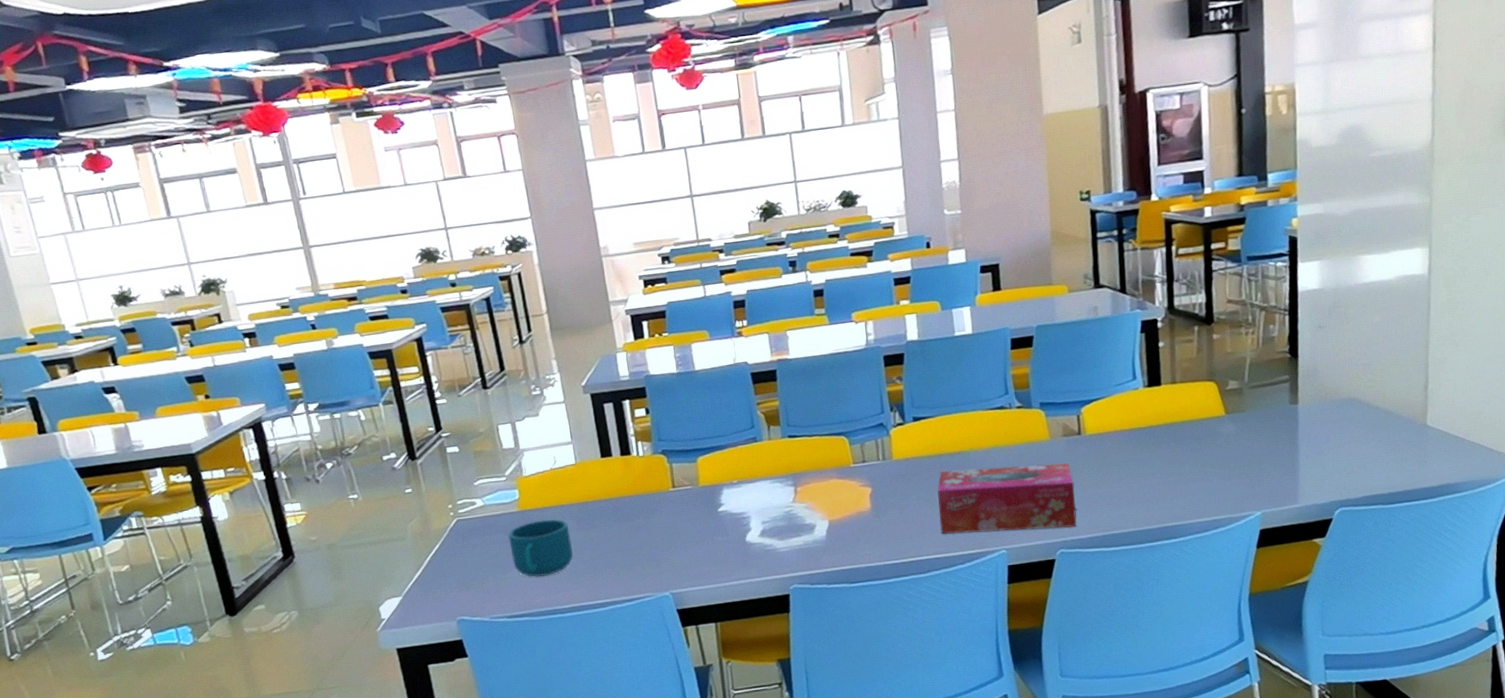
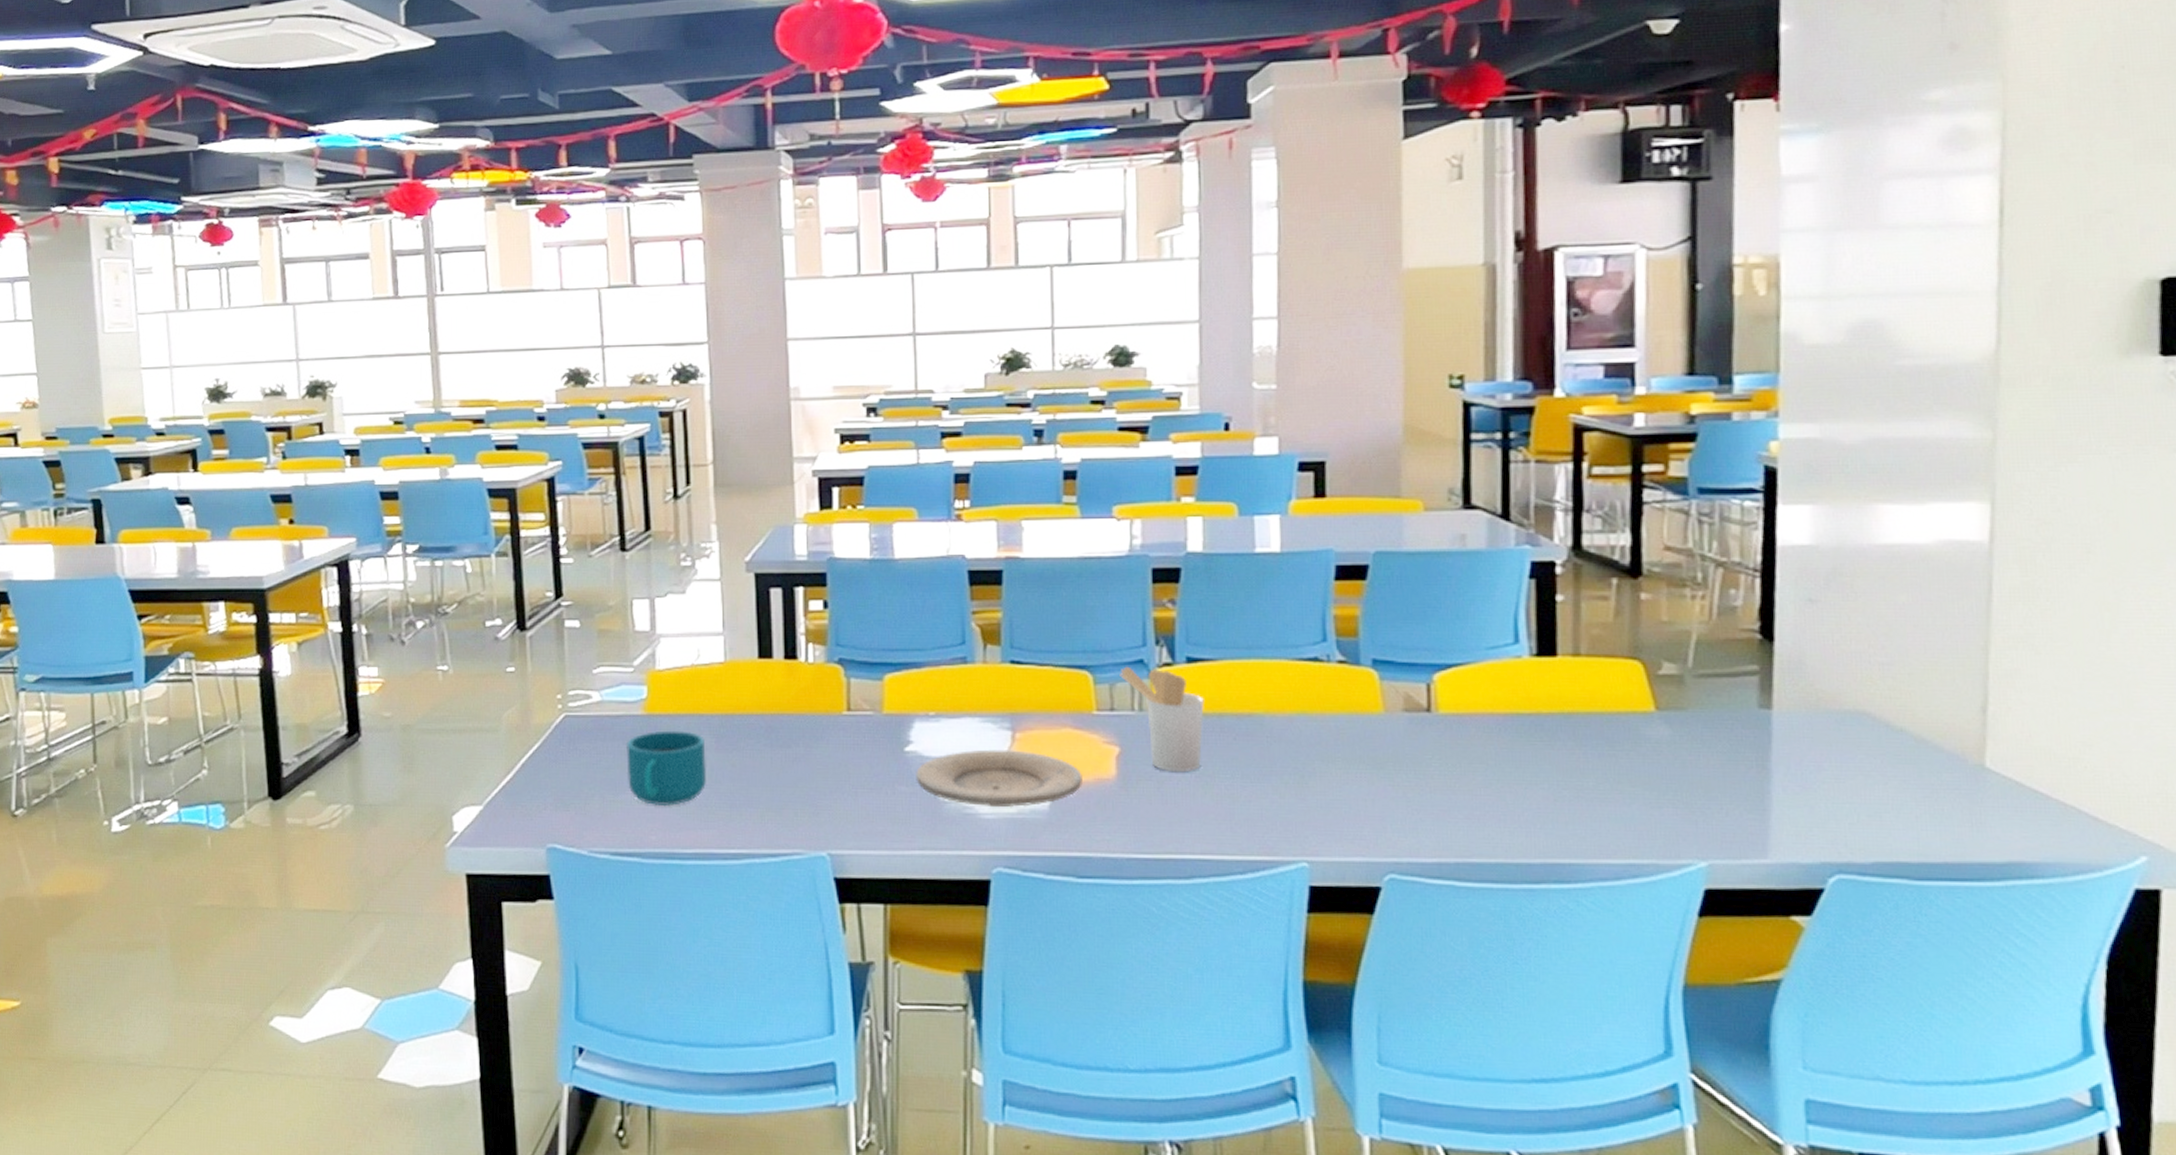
plate: none [727,499,848,544] -> present [914,749,1083,808]
utensil holder: none [867,428,929,500] -> present [1120,666,1204,771]
tissue box: present [937,463,1077,534] -> none [1213,737,1418,845]

